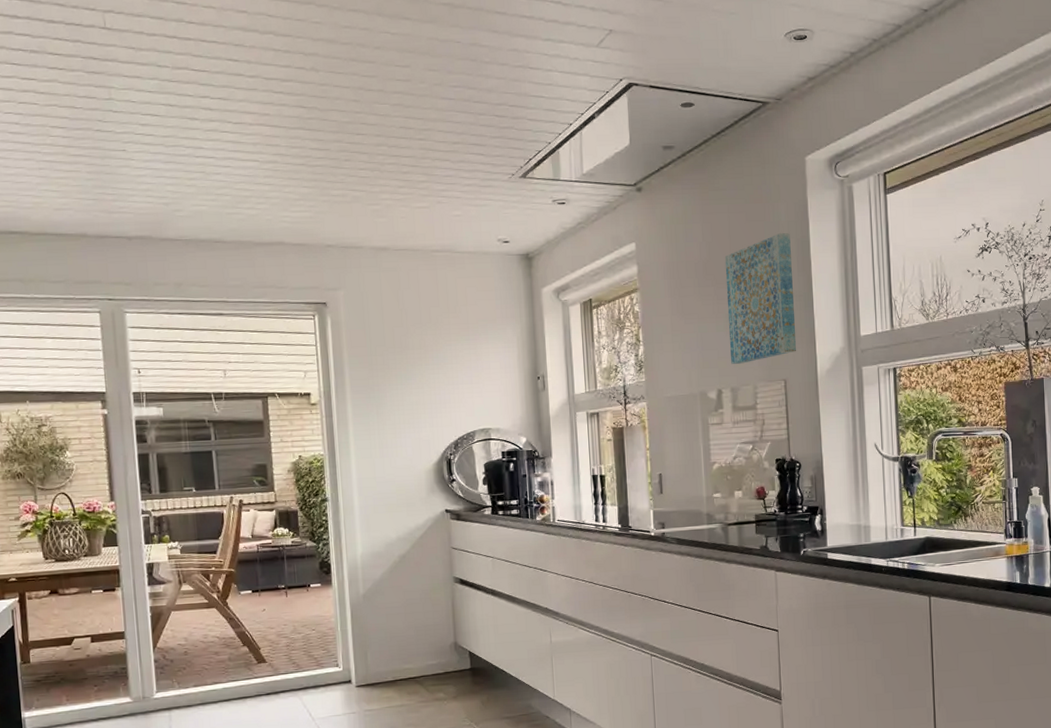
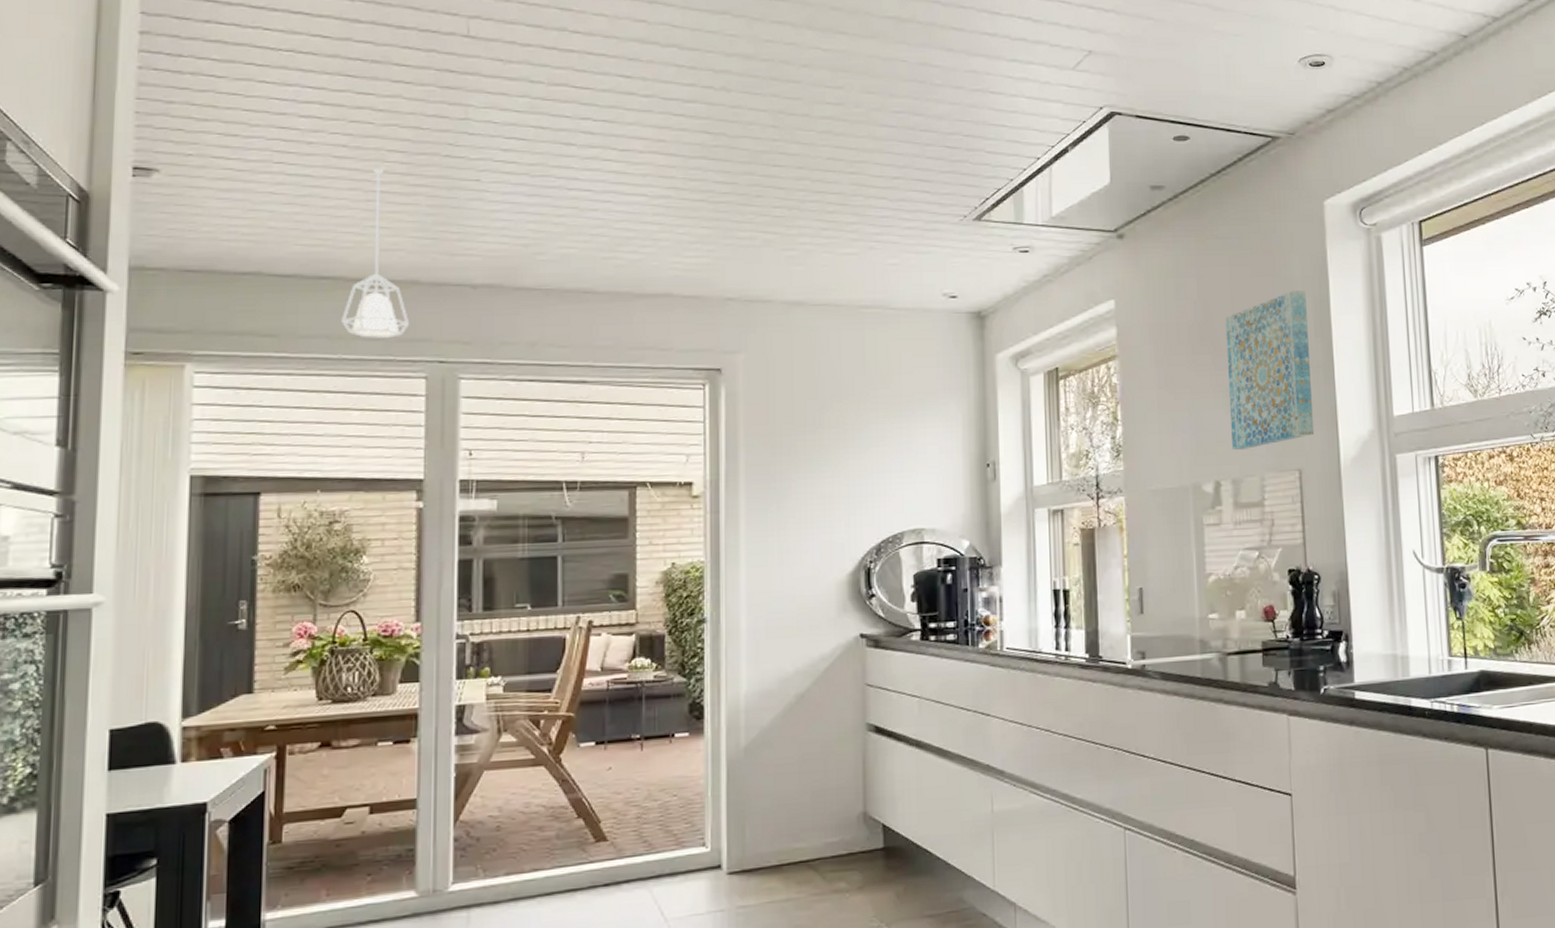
pendant lamp: none [30,142,83,281] -> present [341,169,410,338]

